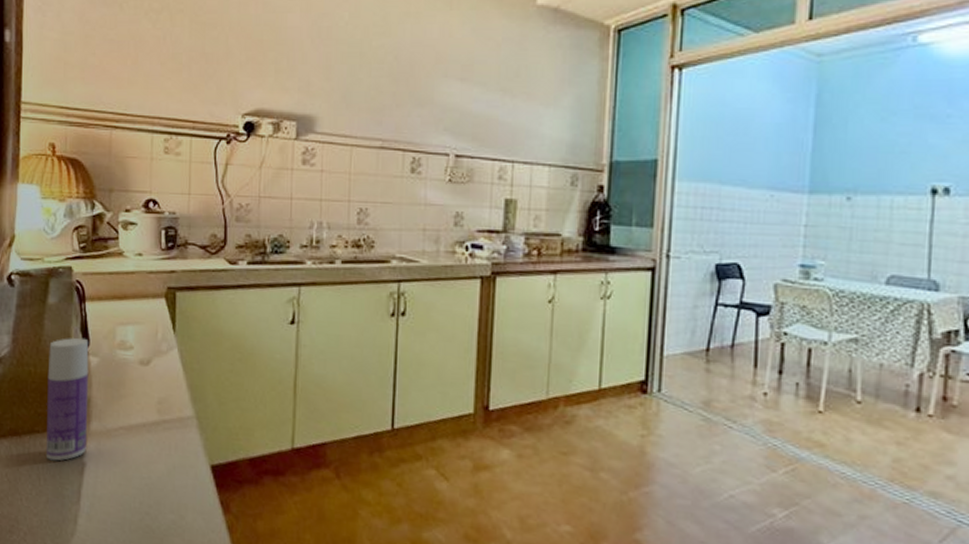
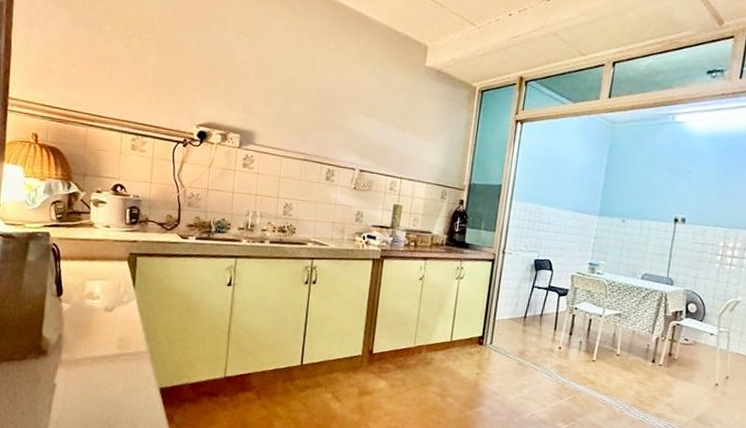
bottle: present [45,337,89,461] -> none [22,287,62,383]

